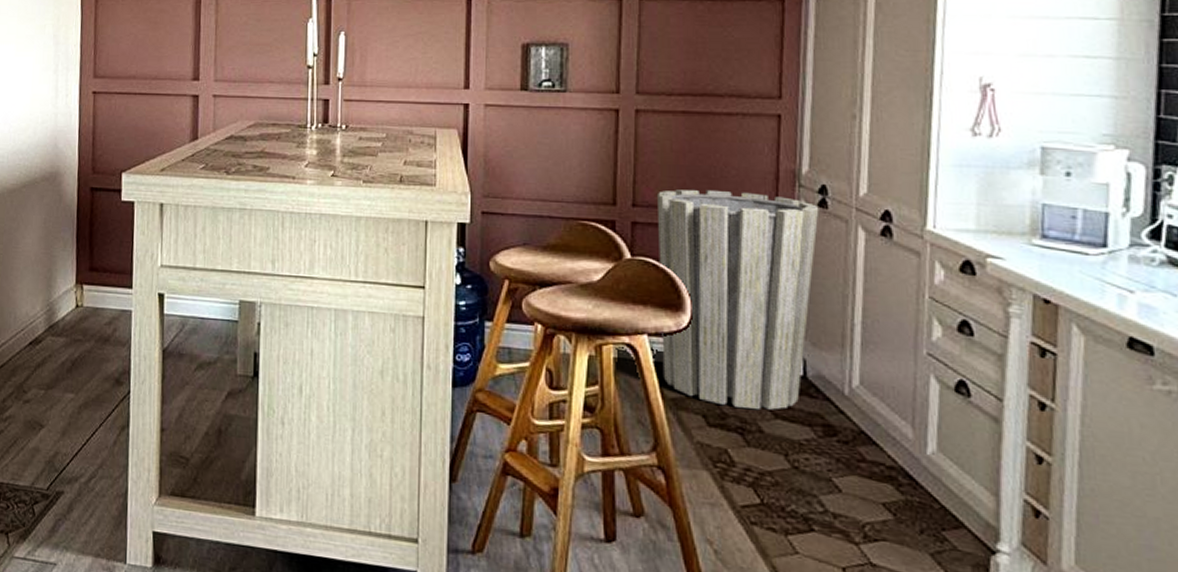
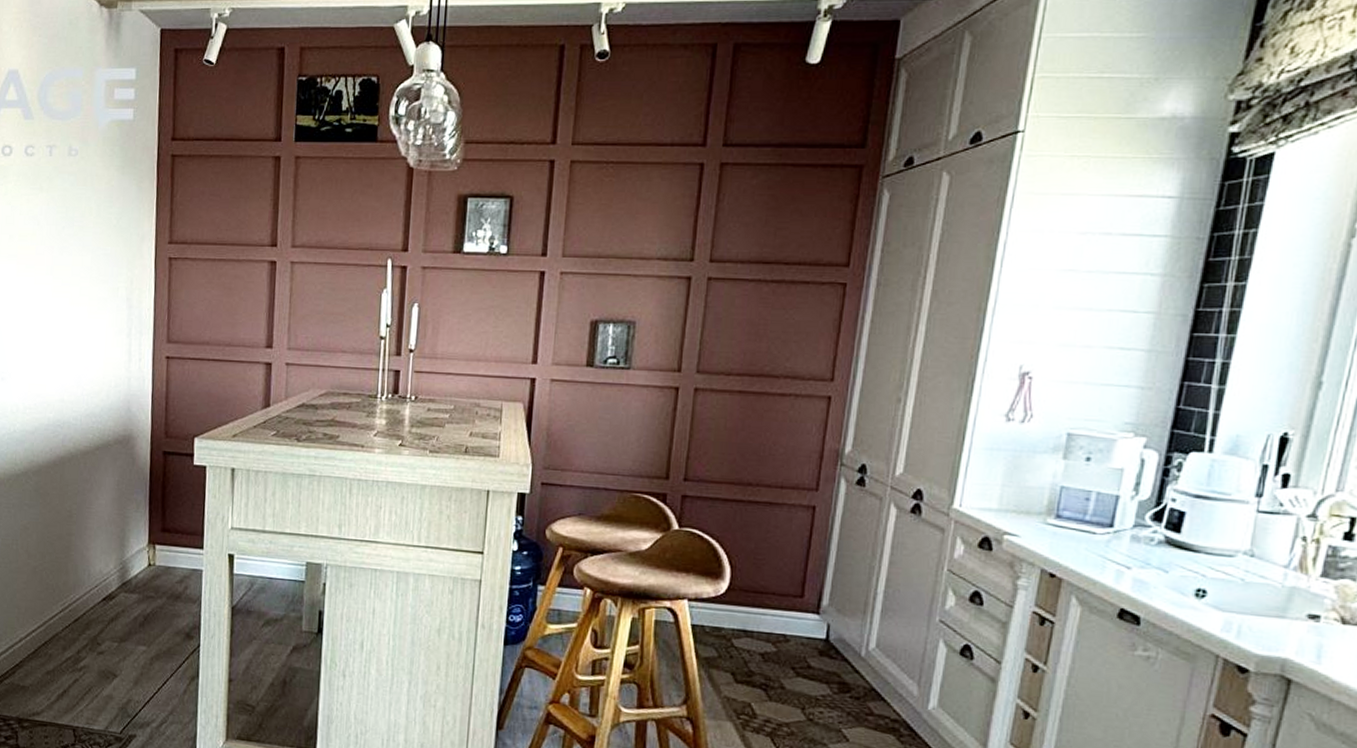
trash can: present [656,189,819,410] -> none [698,466,857,669]

